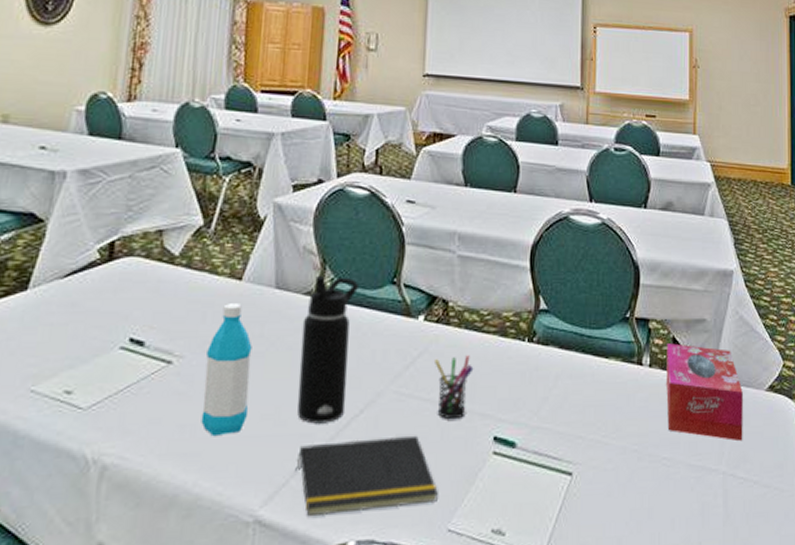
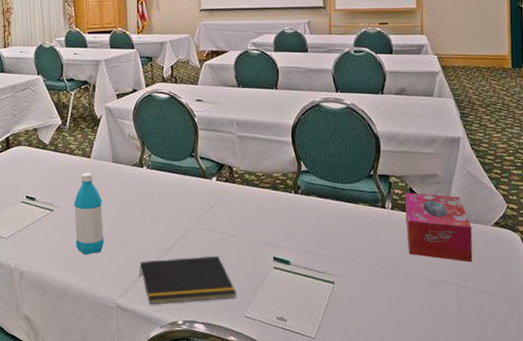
water bottle: present [297,275,358,424] -> none [133,153,168,248]
pen holder: present [435,355,474,420] -> none [226,203,255,246]

